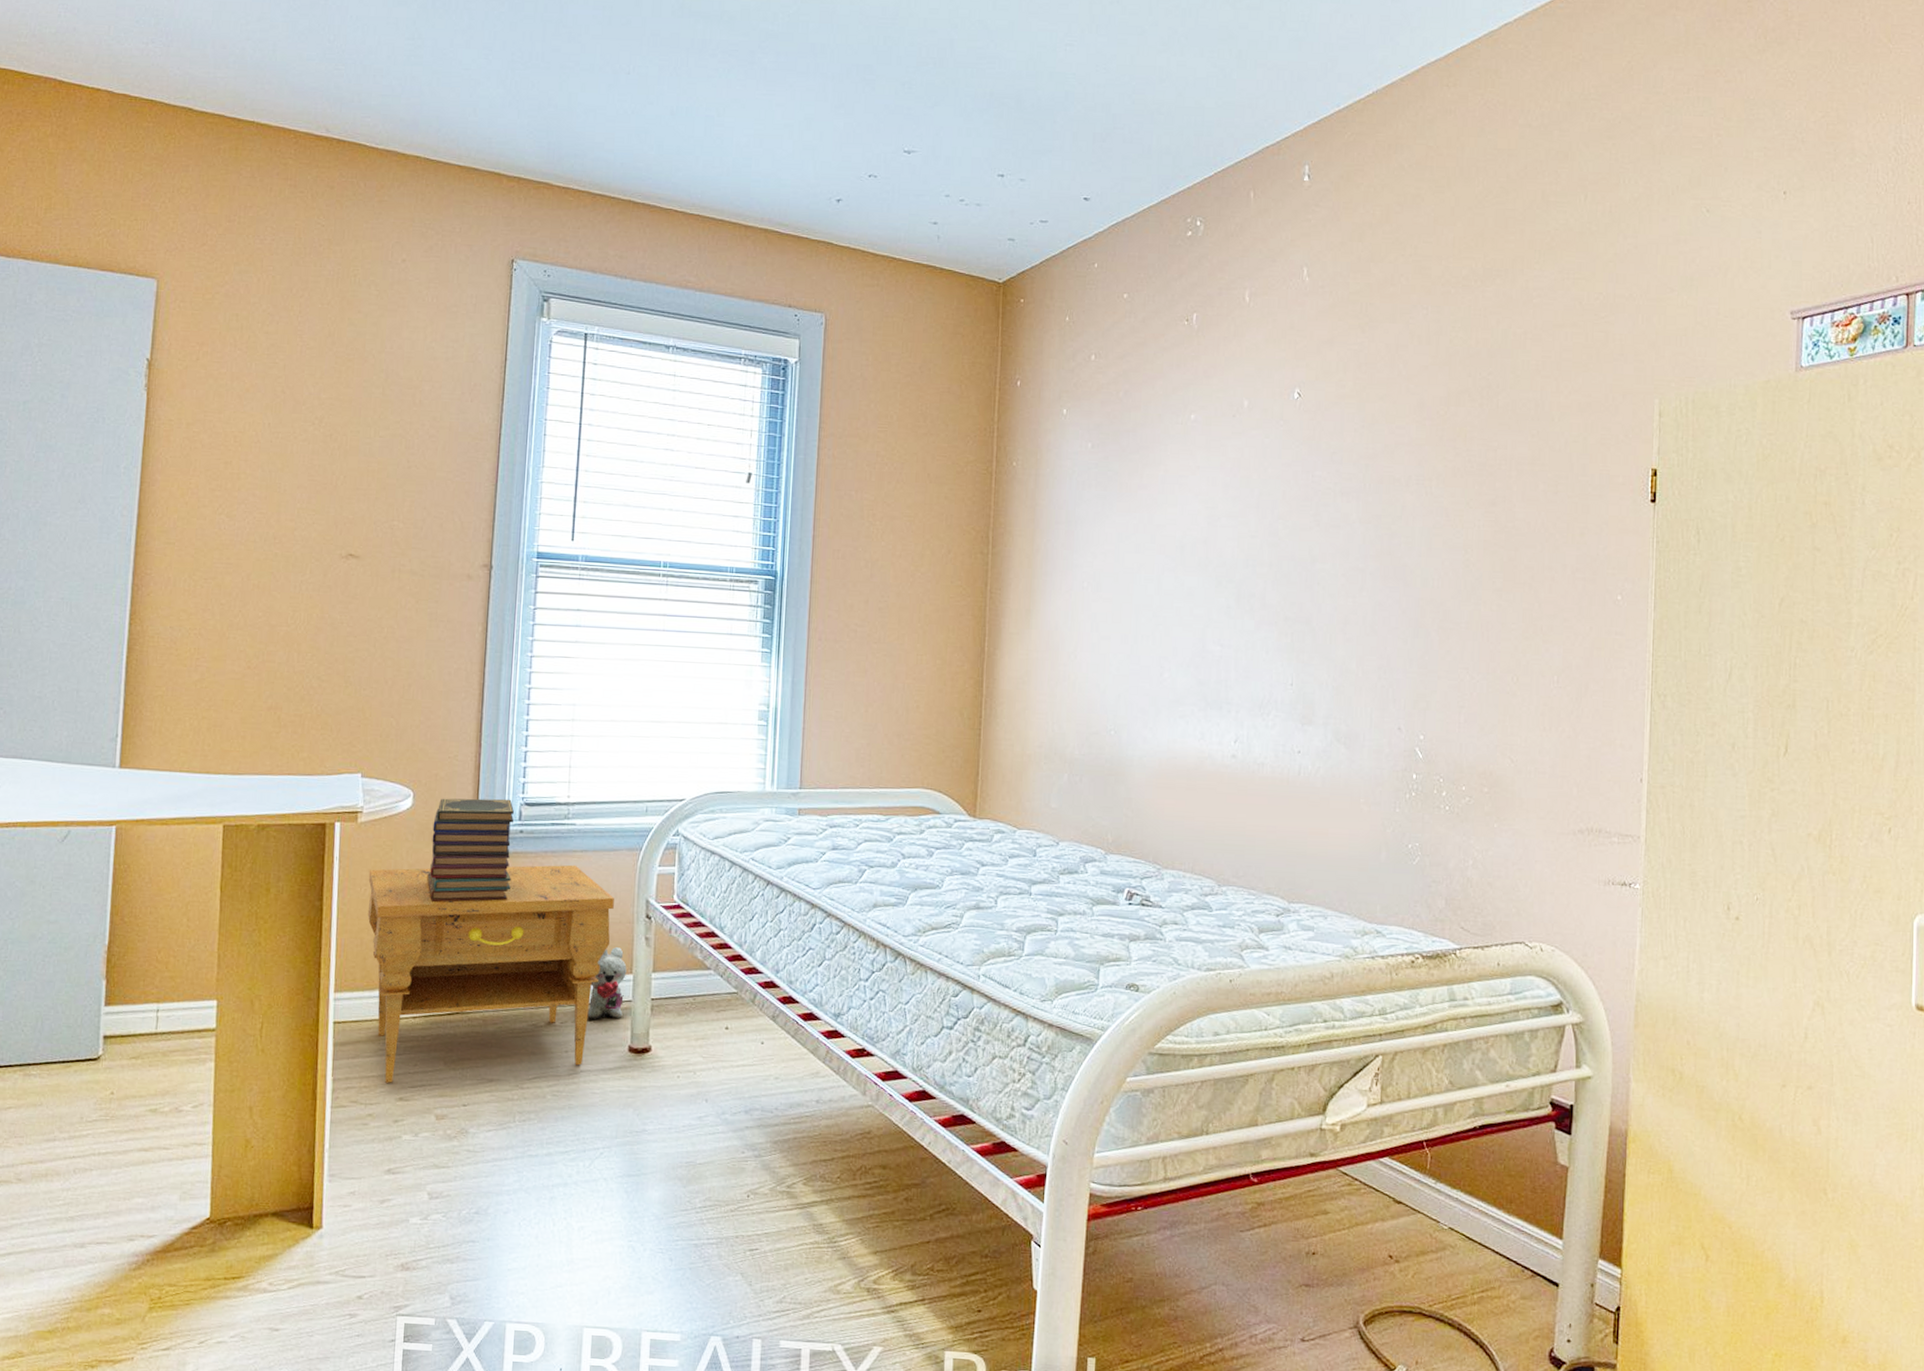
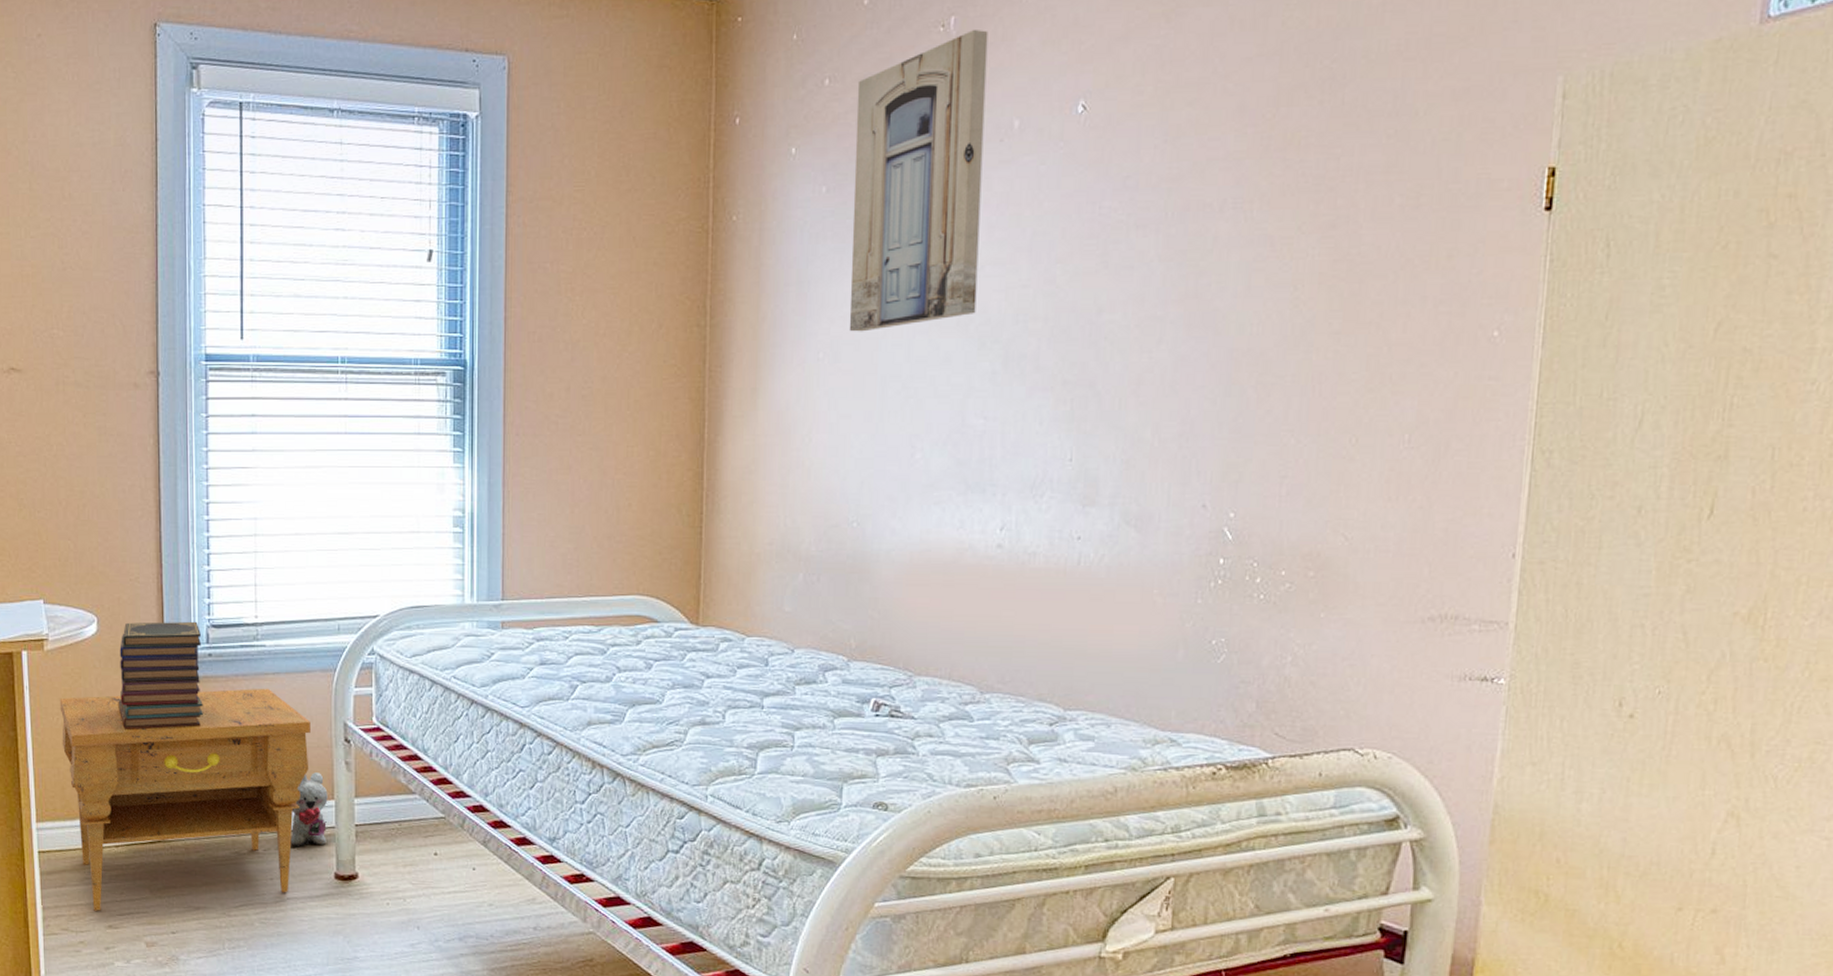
wall art: none [1109,326,1223,567] -> present [849,30,988,332]

